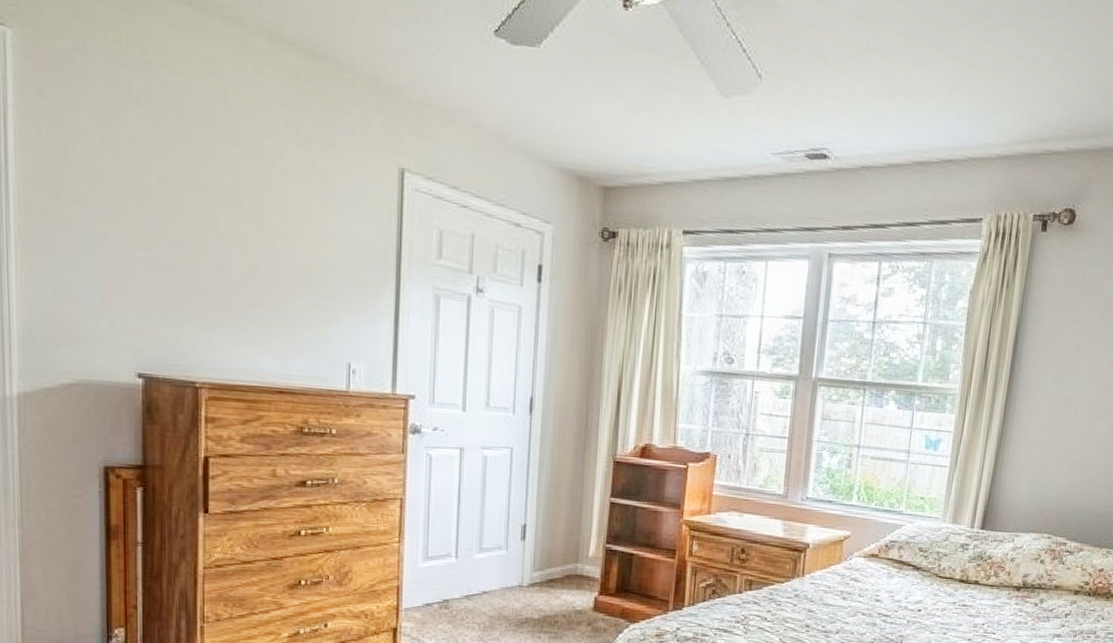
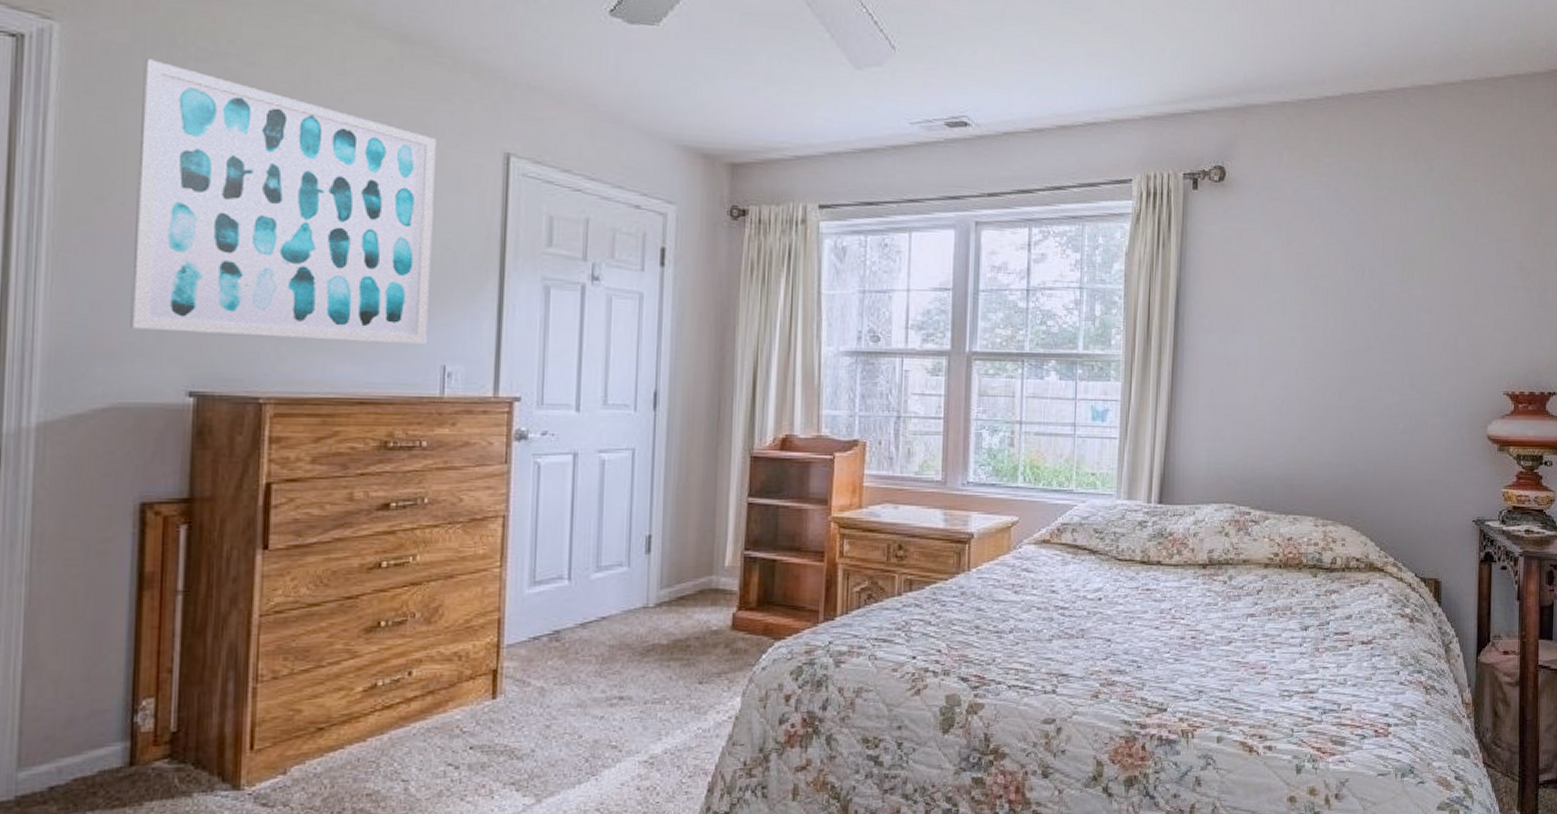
wall art: none [85,66,340,344] -> present [130,59,437,345]

